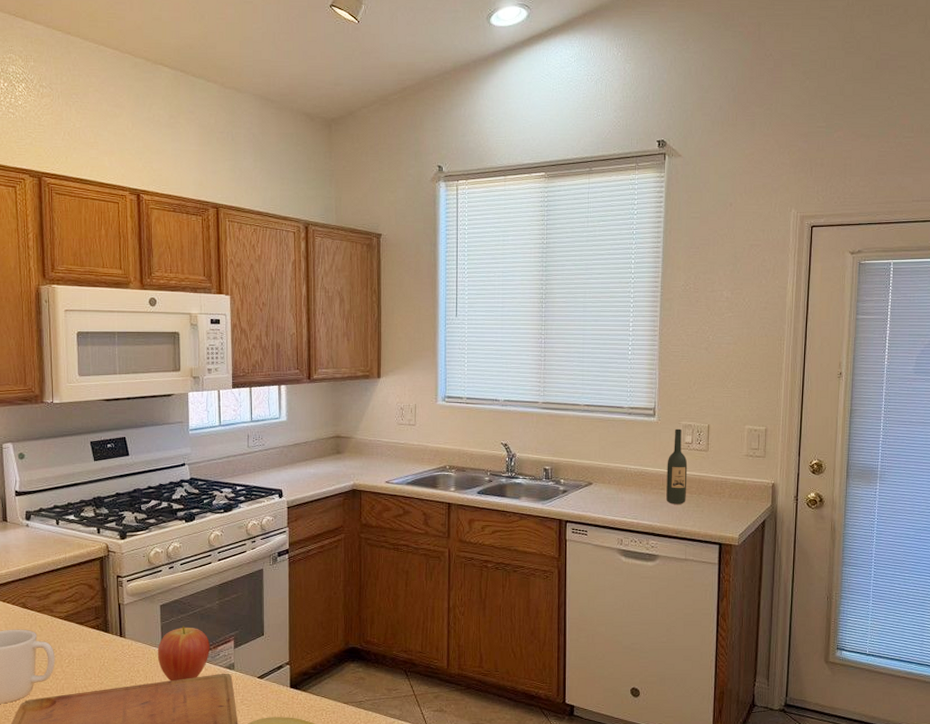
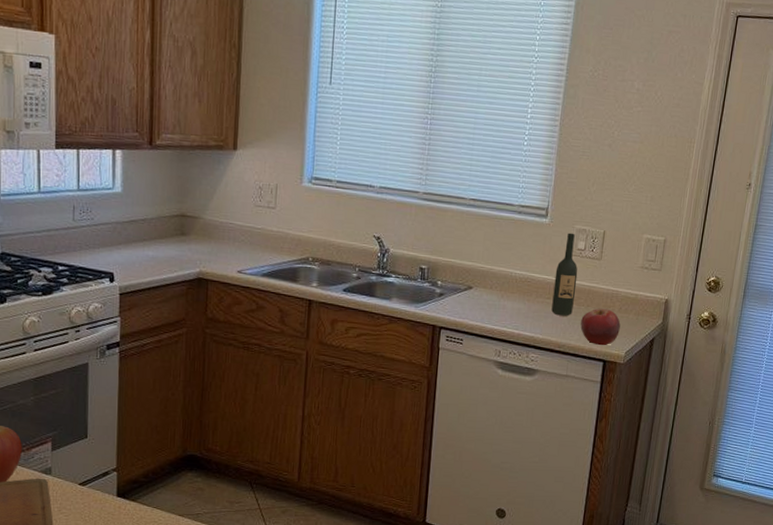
fruit: none [694,495,732,530] -> present [580,308,621,346]

